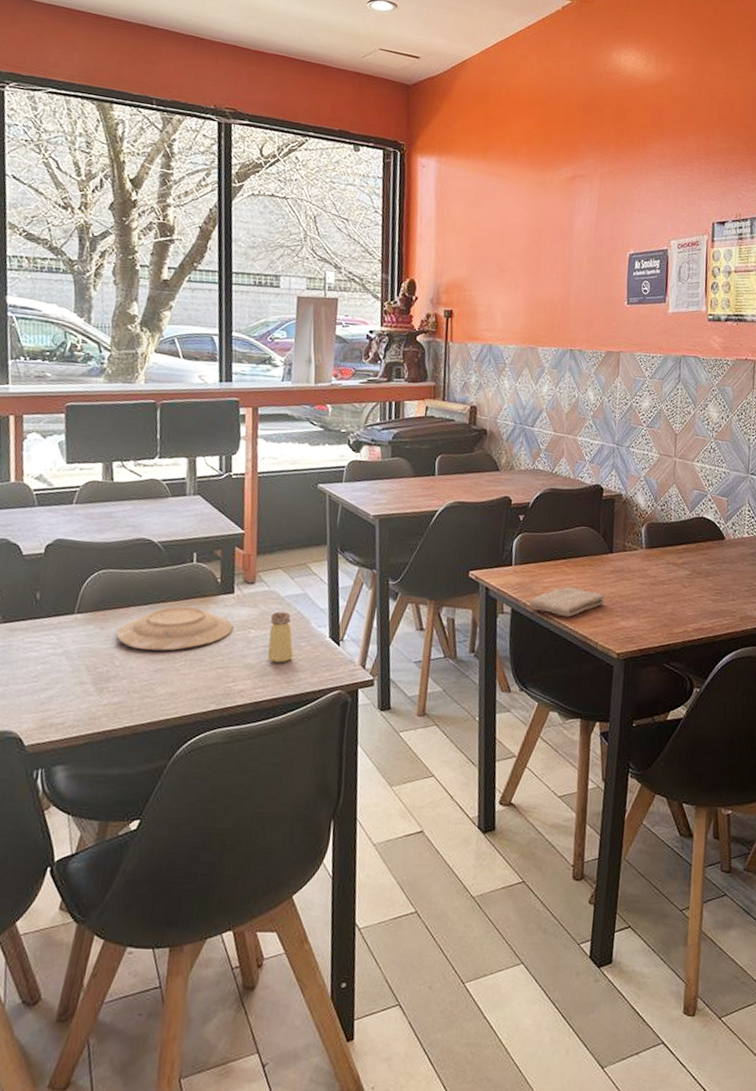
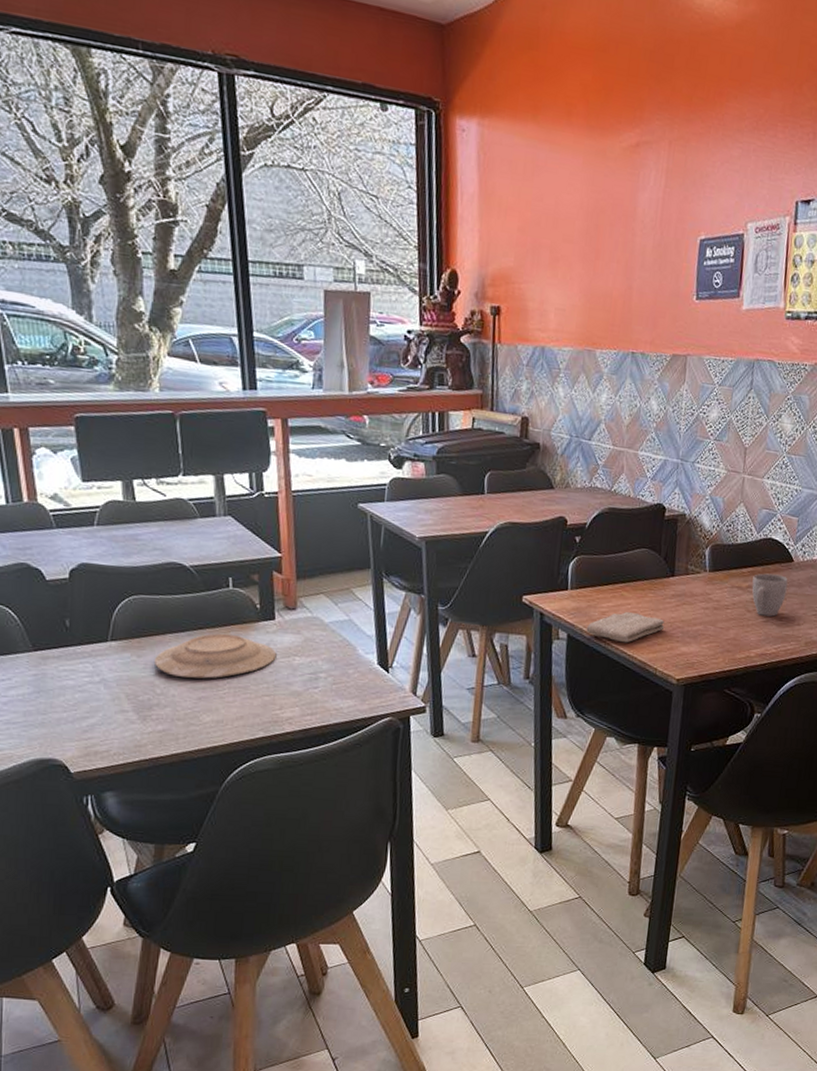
saltshaker: present [267,611,293,663] -> none [314,638,341,691]
mug: none [686,550,721,592] -> present [752,573,788,617]

